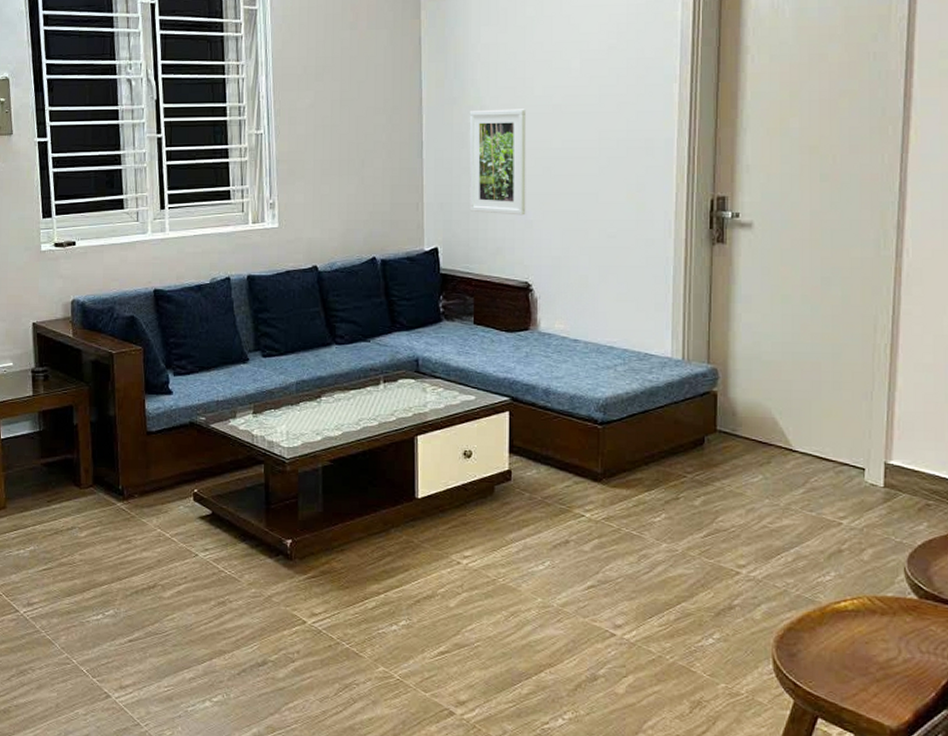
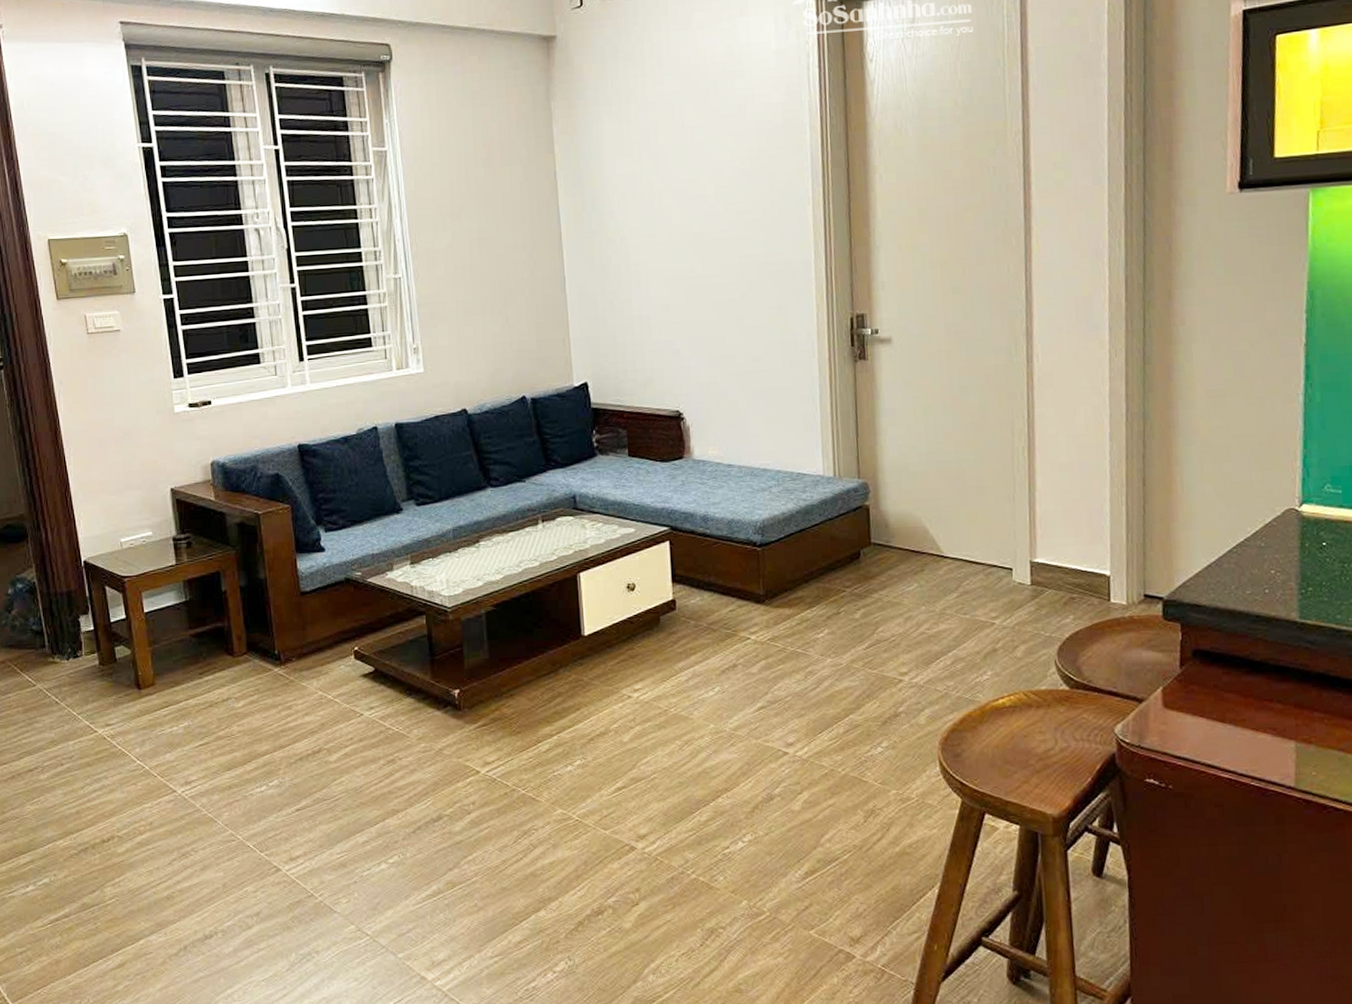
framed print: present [469,109,527,216] -> none [609,238,672,345]

